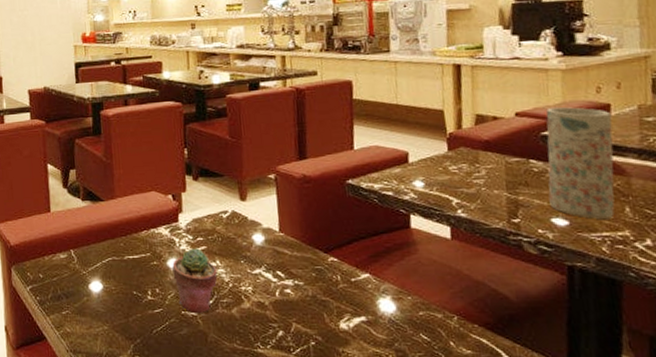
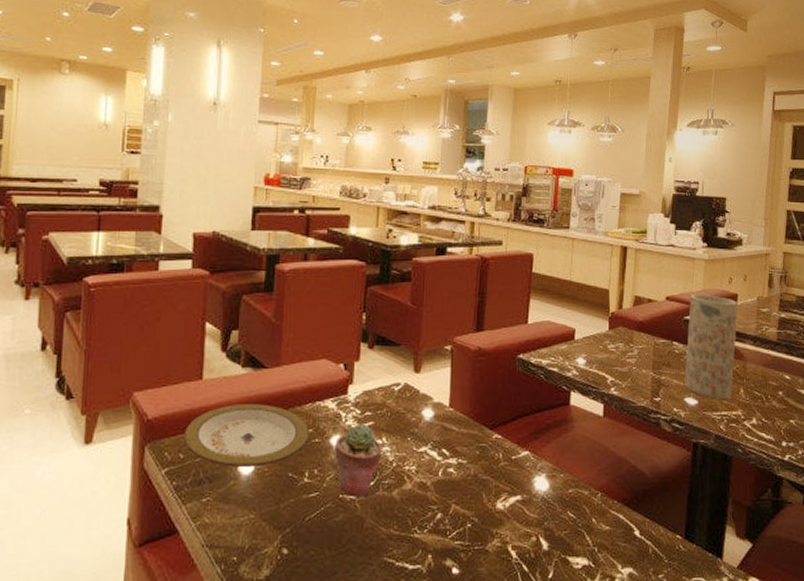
plate: none [40,232,148,285] -> present [183,404,309,467]

